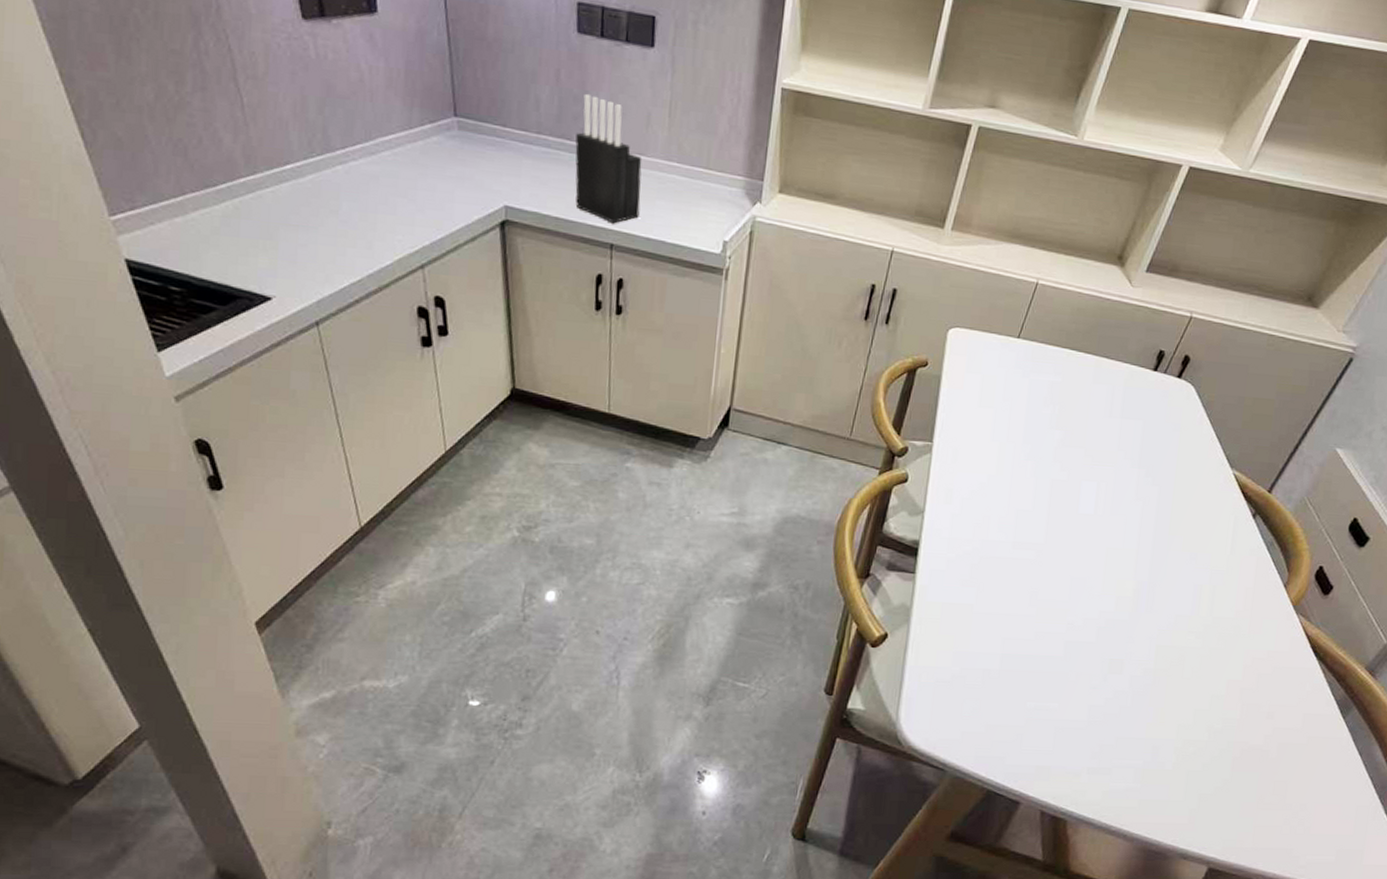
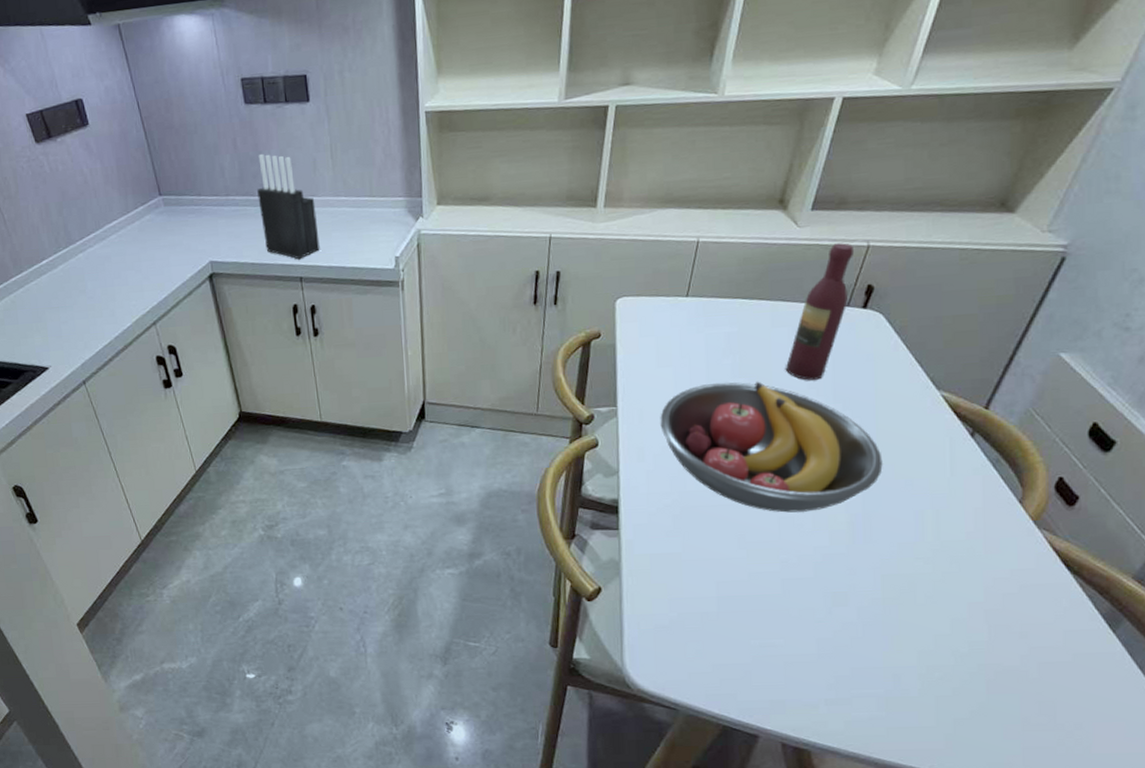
fruit bowl: none [973,431,1174,575] -> present [660,381,883,513]
wine bottle: none [1100,309,1179,443] -> present [786,243,855,380]

